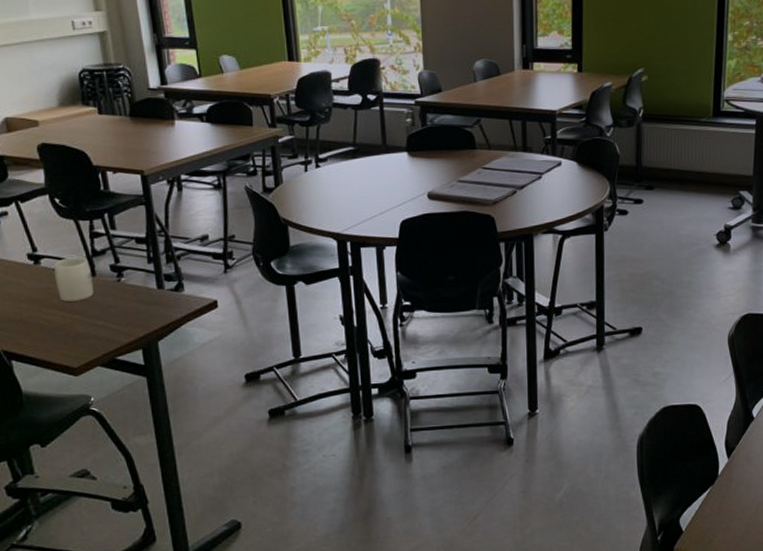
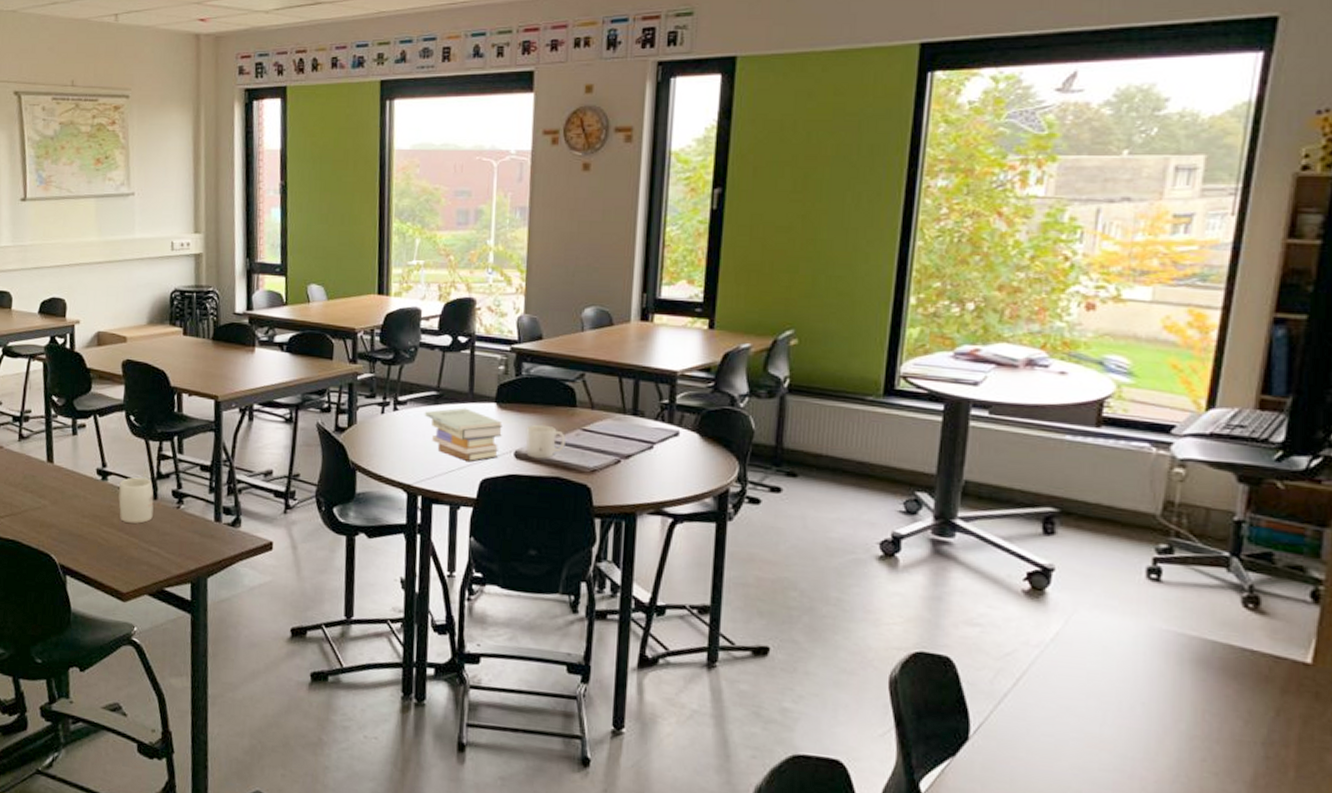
books: none [344,159,415,207] -> present [424,408,503,462]
mug: none [435,167,470,198] -> present [525,424,566,460]

